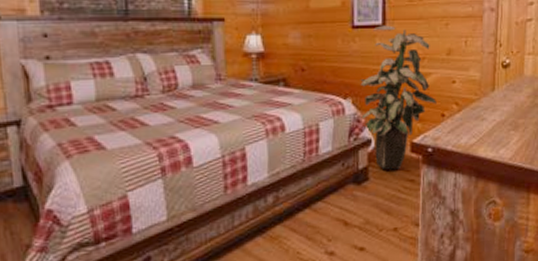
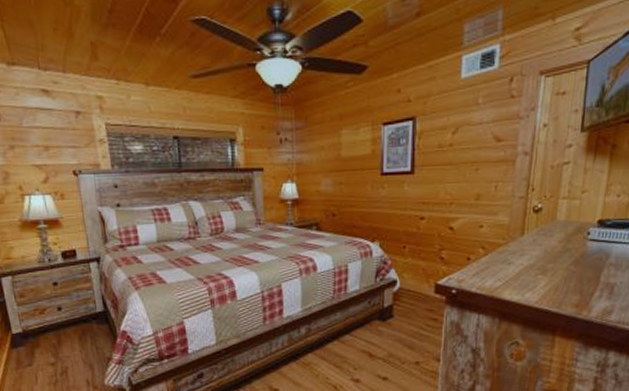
indoor plant: present [360,25,436,170] -> none [386,171,463,309]

